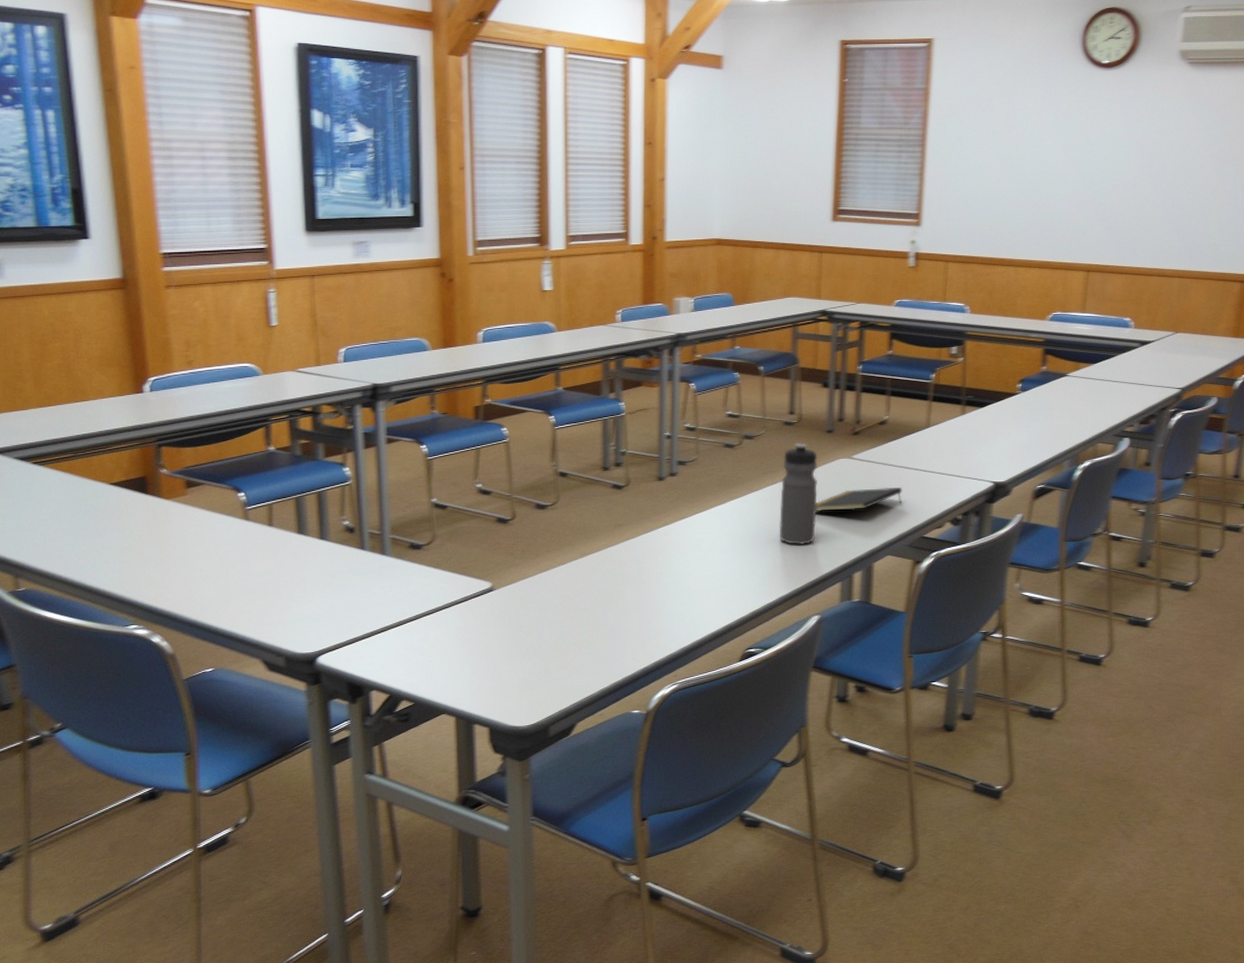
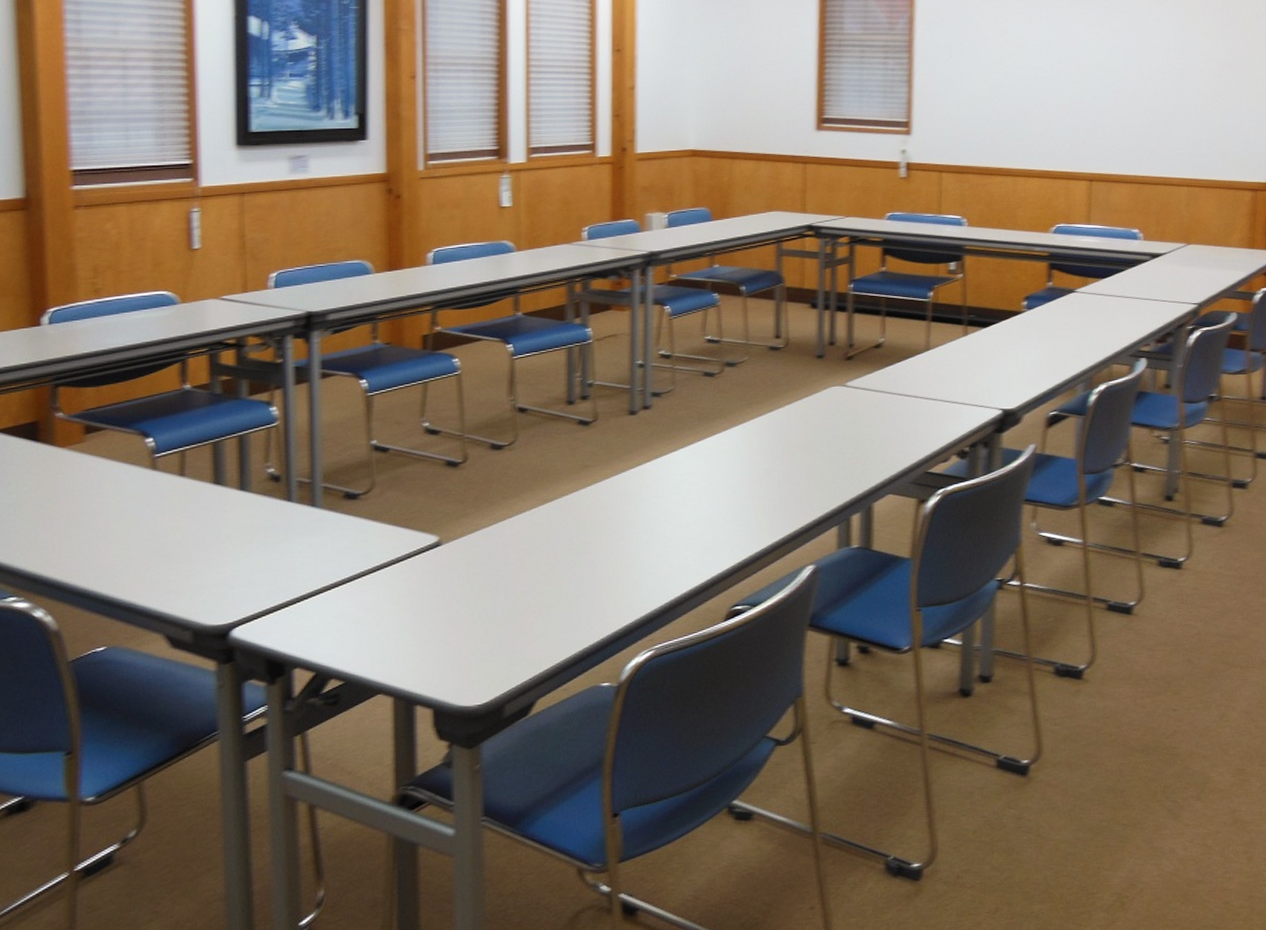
water bottle: present [779,442,818,546] -> none [766,369,809,485]
notepad: present [815,488,902,512] -> none [806,417,902,447]

